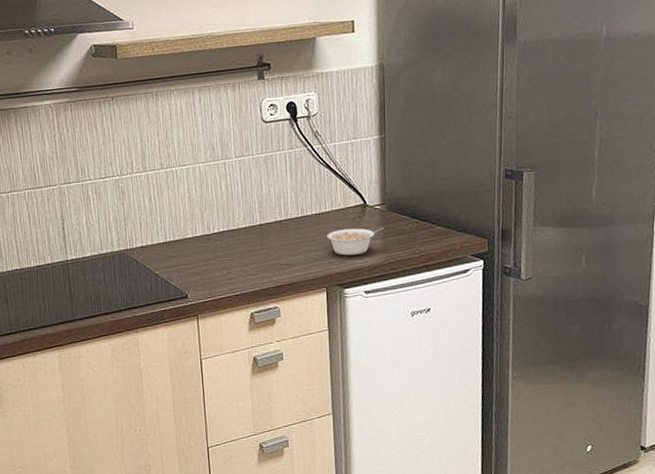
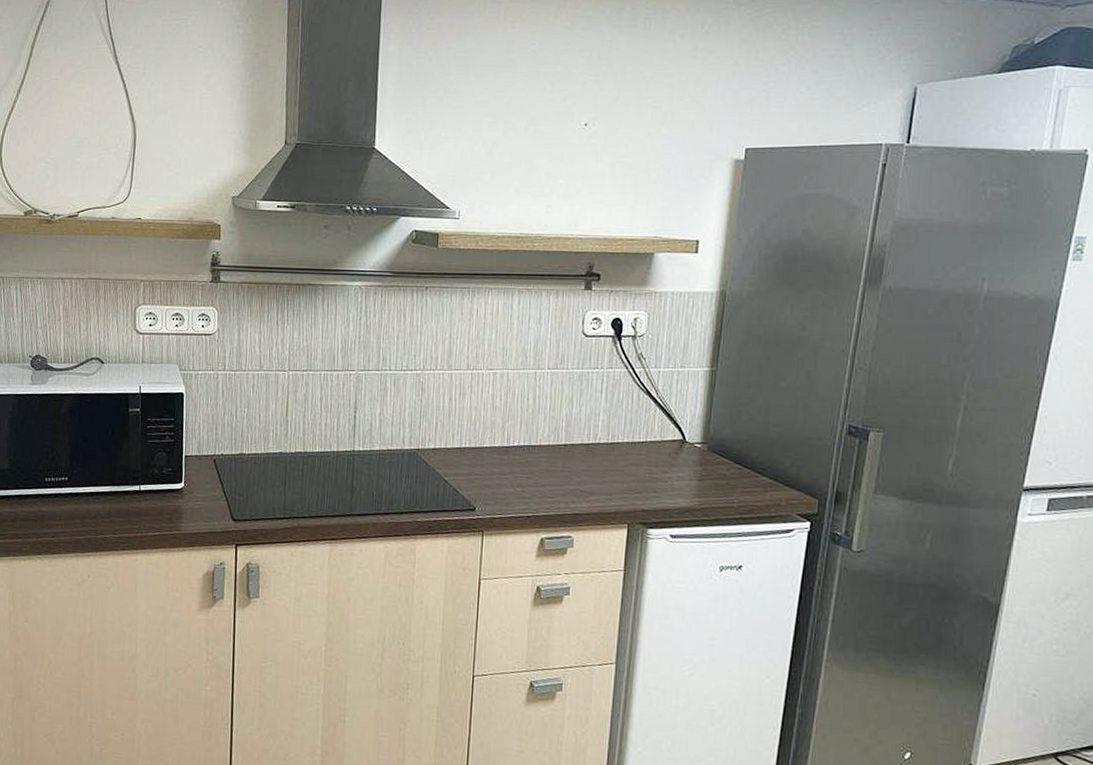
legume: present [327,227,384,256] -> none [637,463,702,494]

